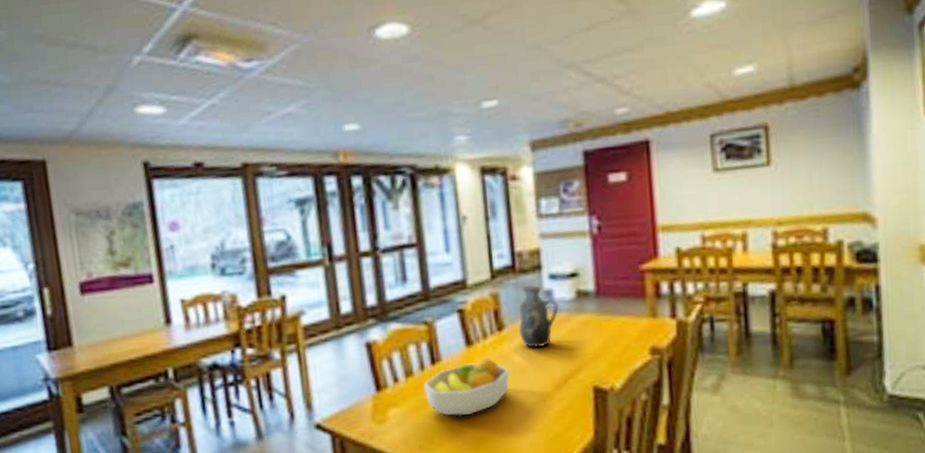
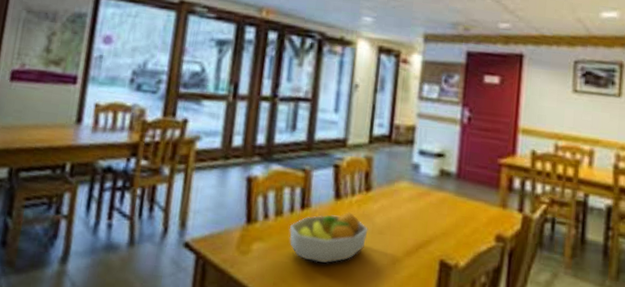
decorative vase: present [518,284,559,349] -> none [383,155,423,214]

